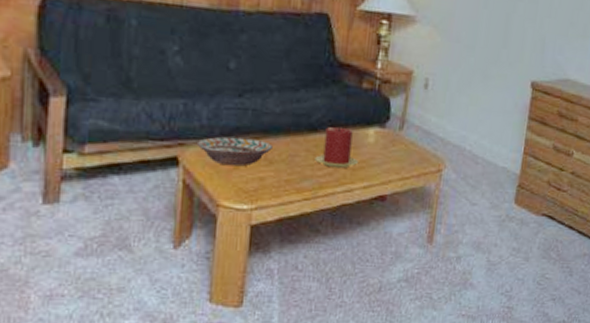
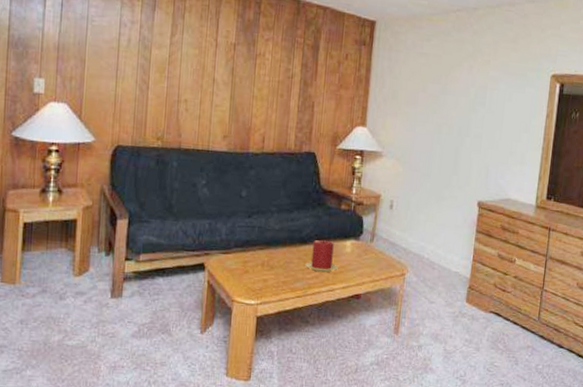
decorative bowl: present [196,136,273,167] -> none [217,248,273,271]

